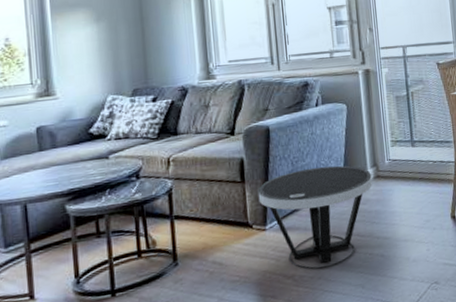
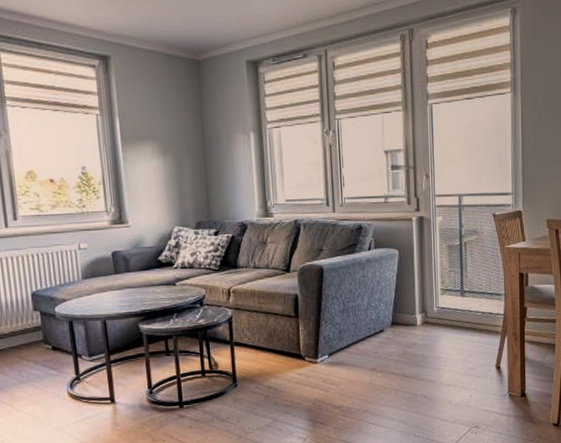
side table: present [258,165,372,270] -> none [310,308,420,403]

